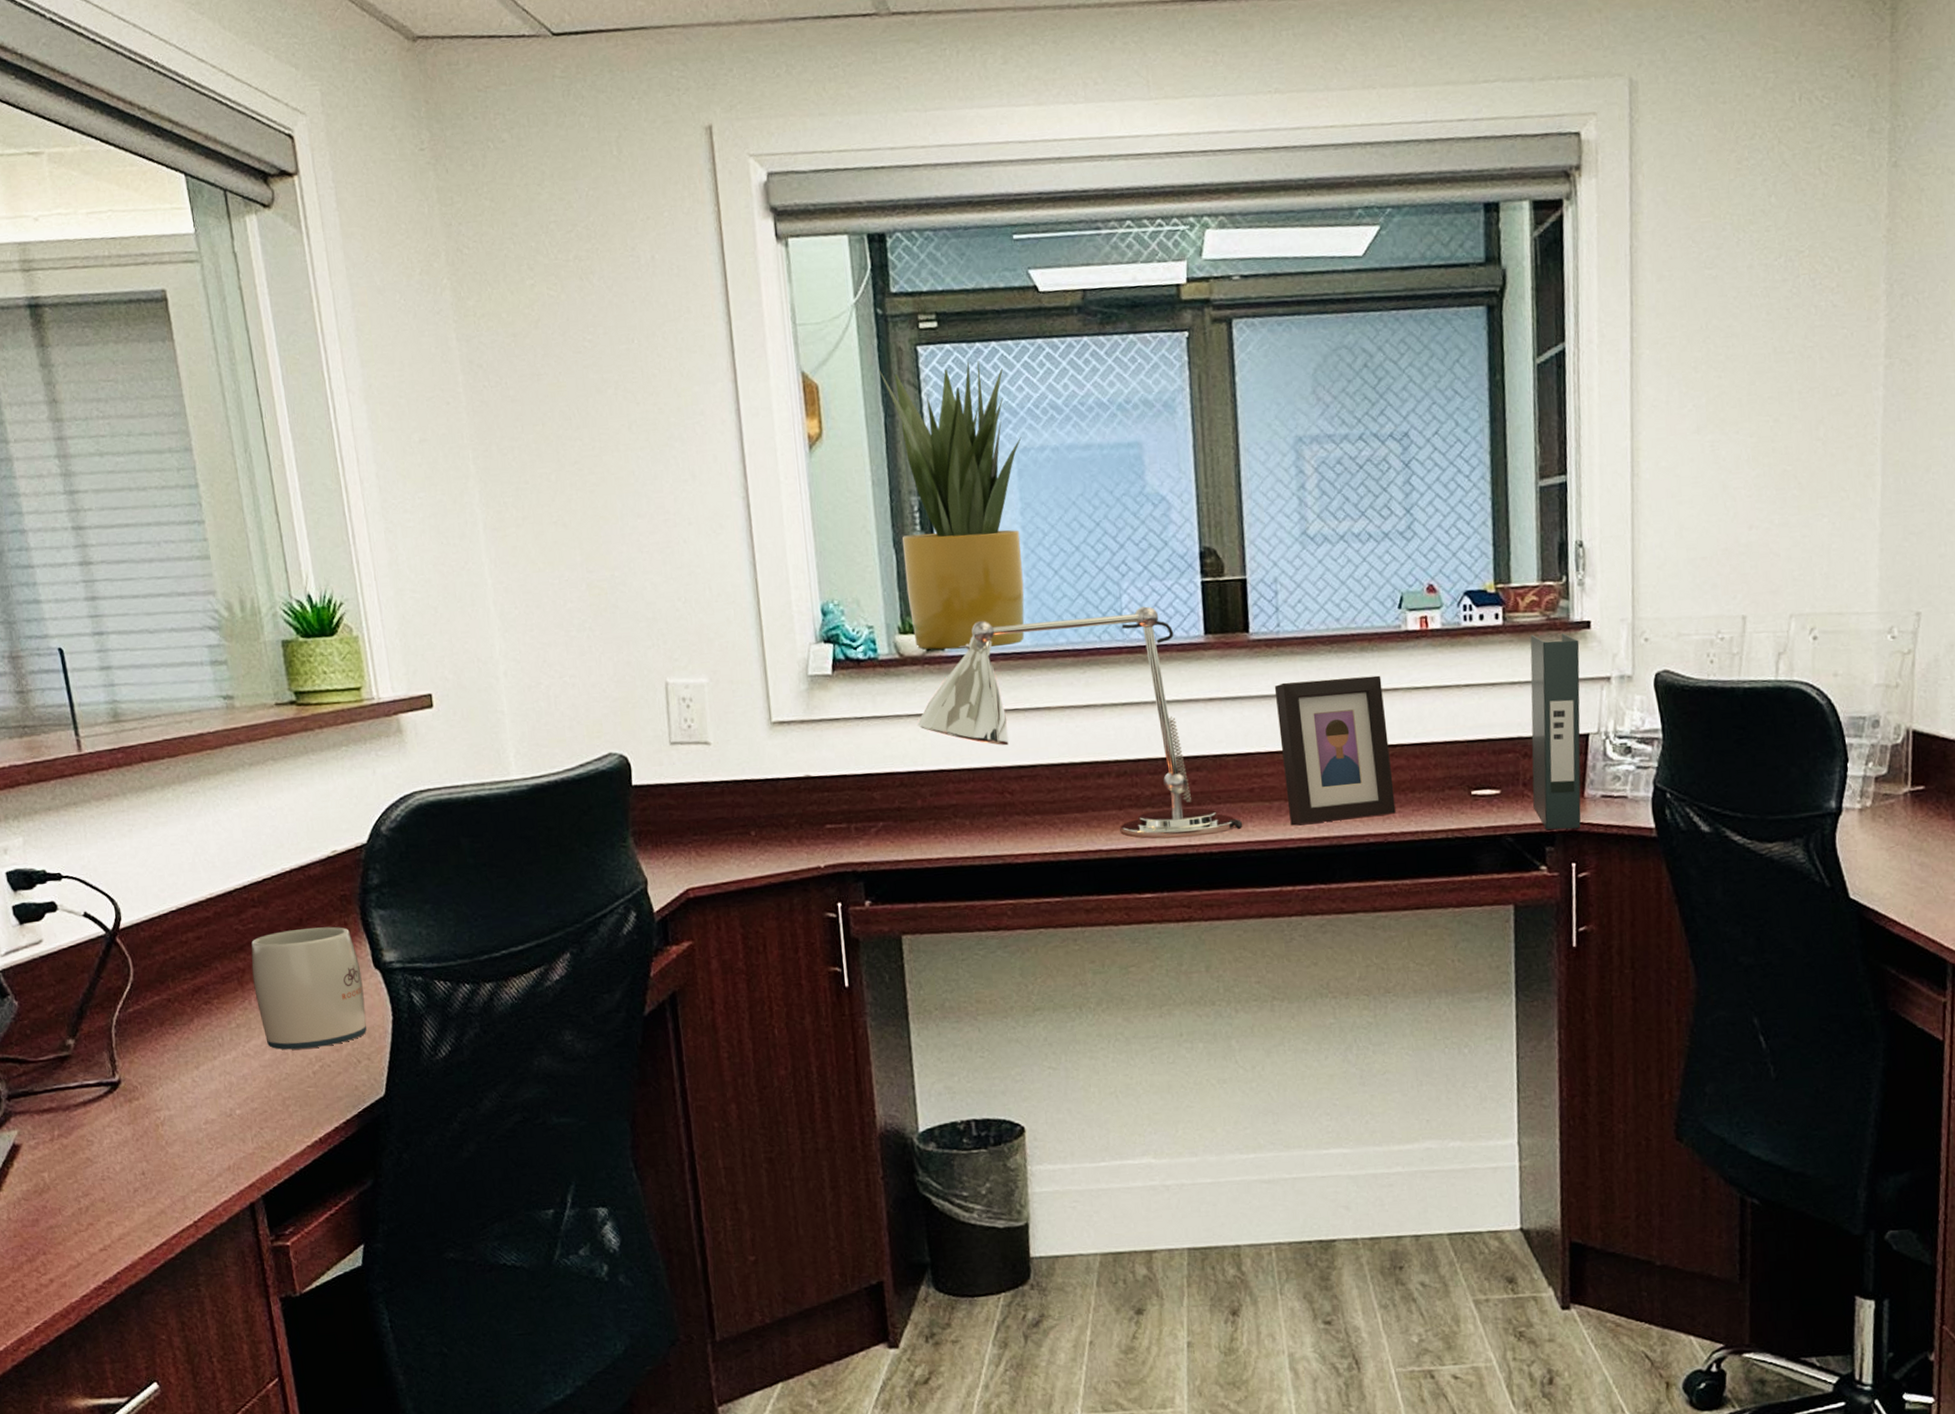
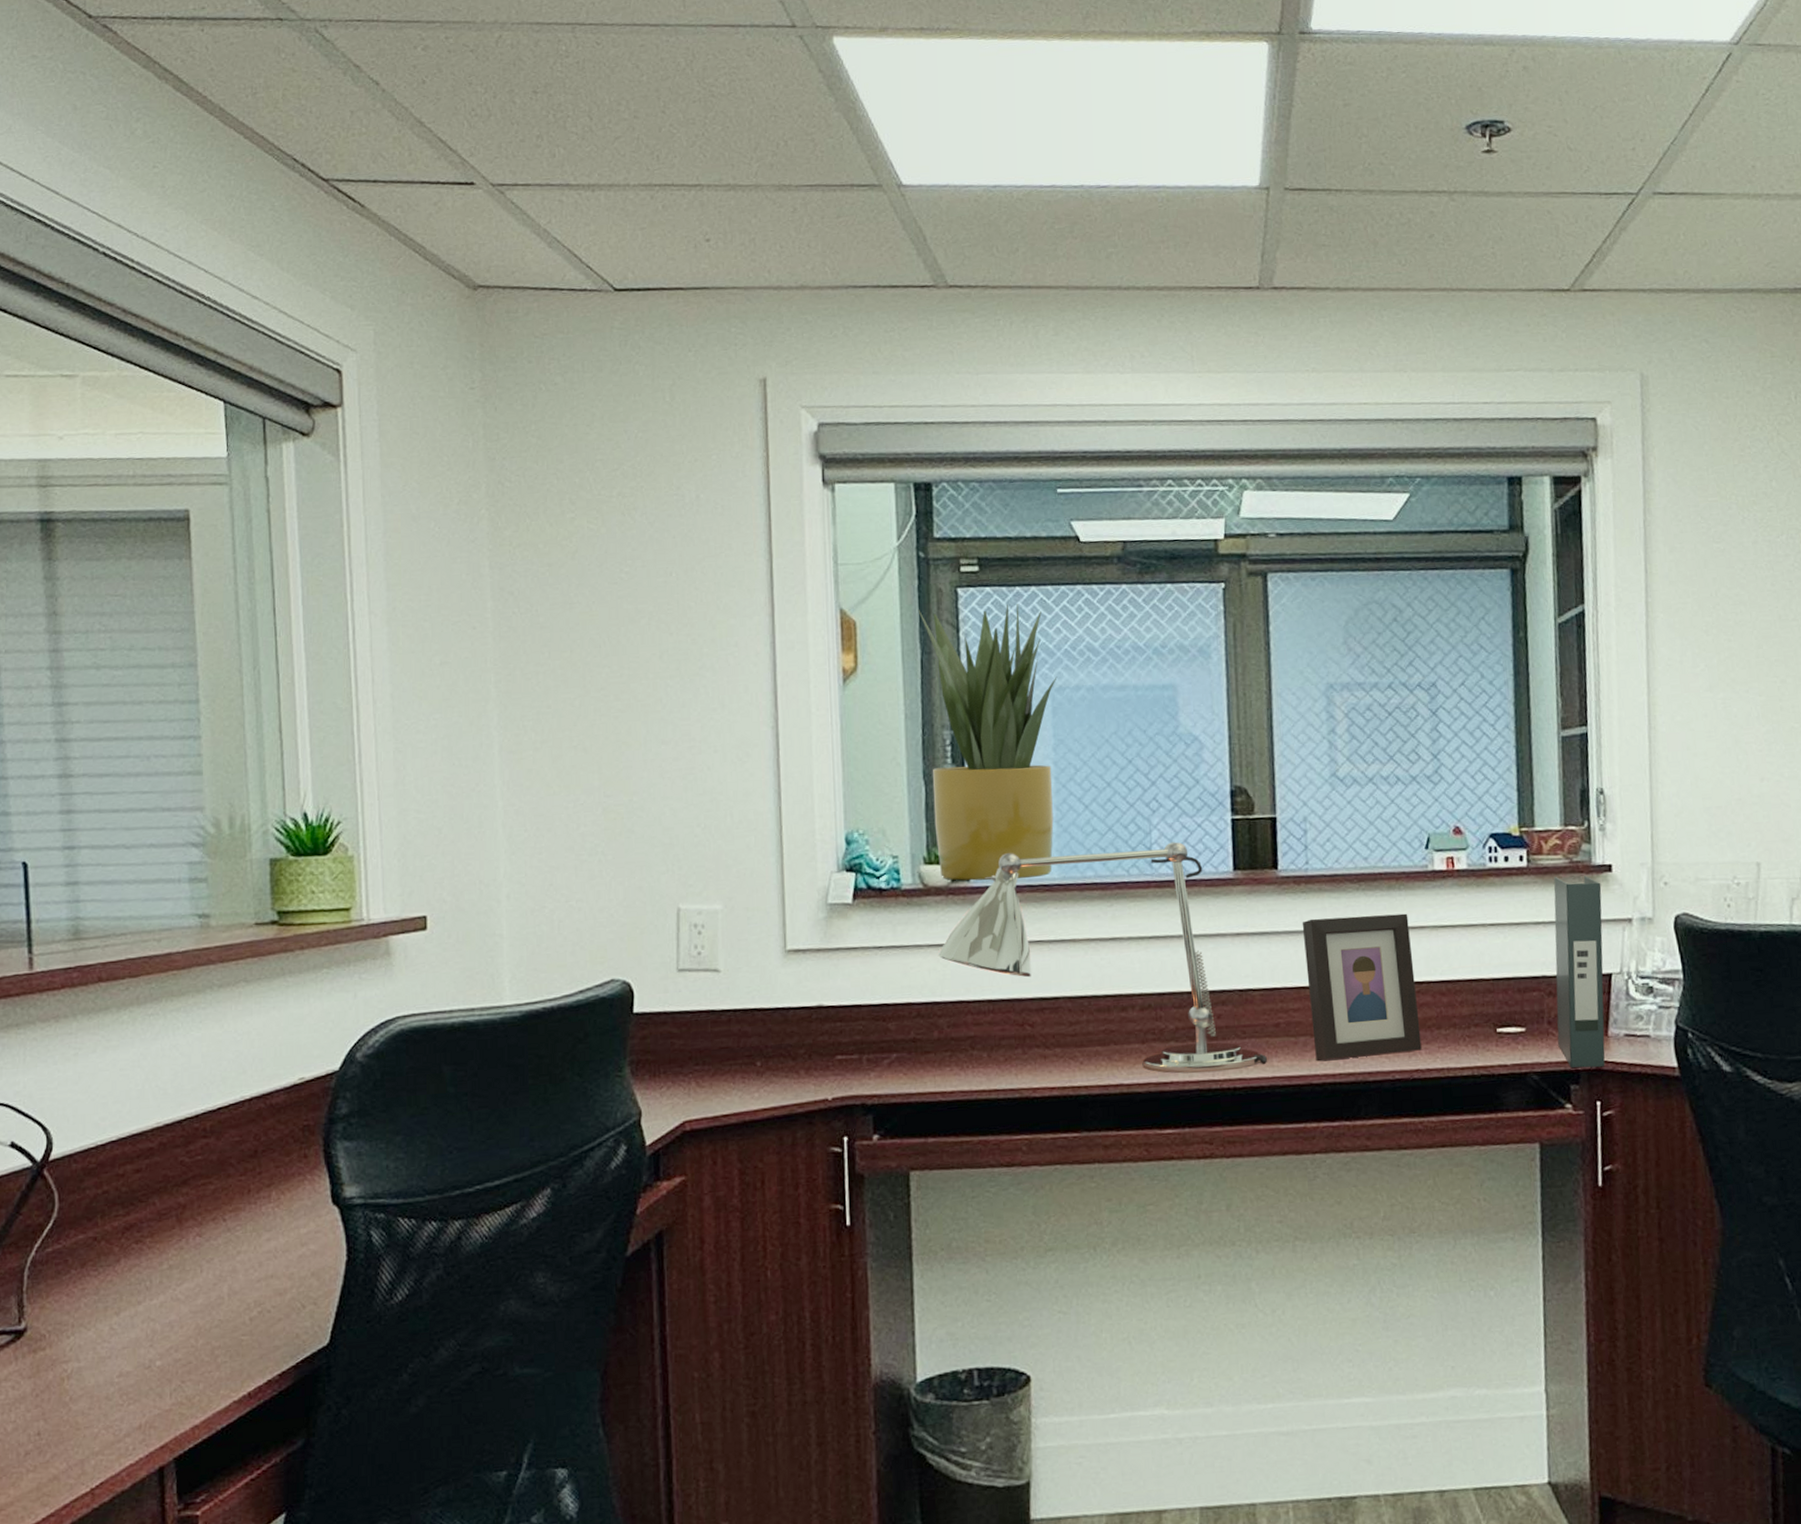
mug: present [251,926,367,1050] -> none [194,1159,317,1294]

